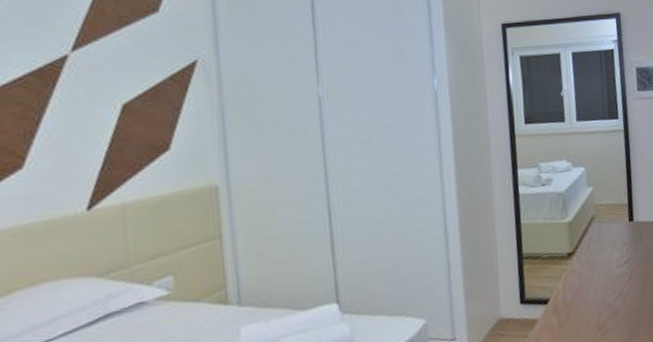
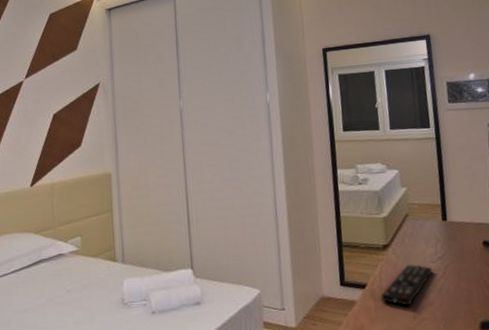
remote control: none [564,271,619,318] -> present [380,264,433,306]

